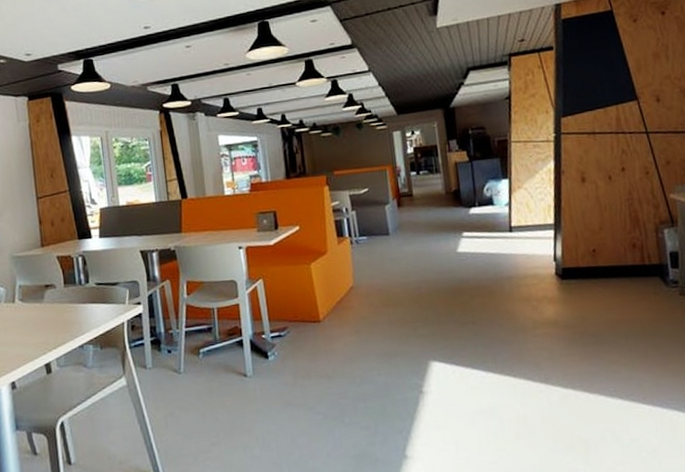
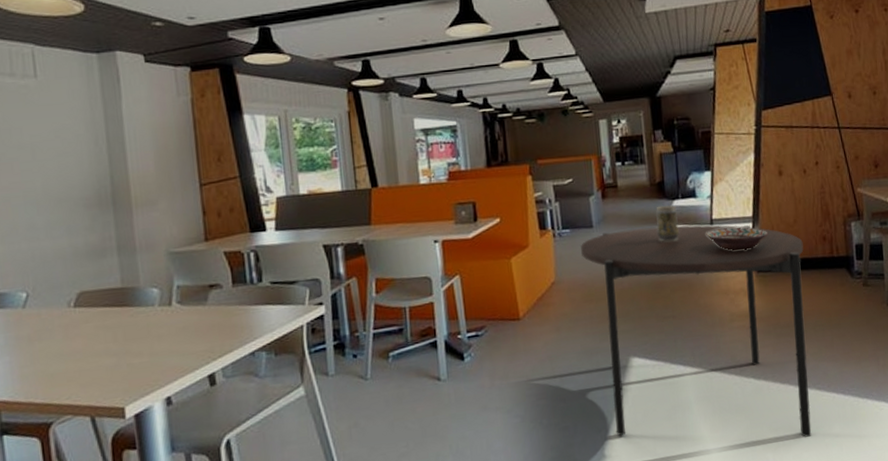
dining table: none [378,232,627,450] -> present [581,225,812,437]
vase: none [451,213,477,250] -> present [655,205,679,243]
decorative bowl: none [504,235,572,258] -> present [705,227,769,251]

